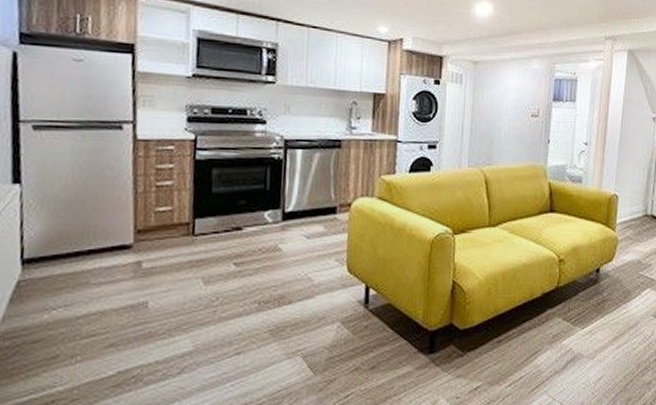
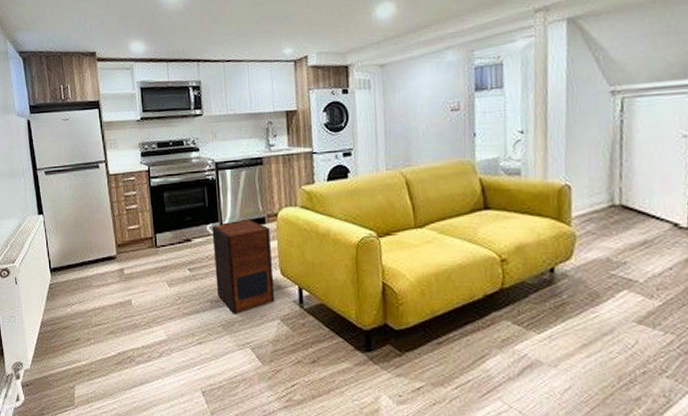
speaker: none [267,207,340,316] -> present [212,219,275,313]

